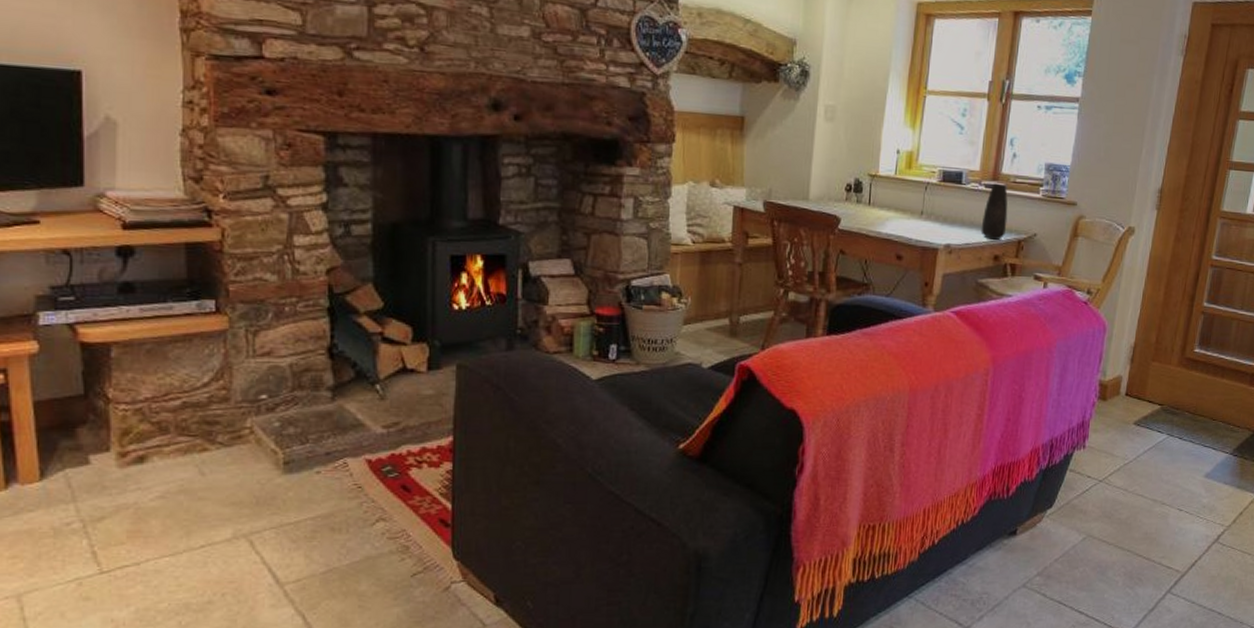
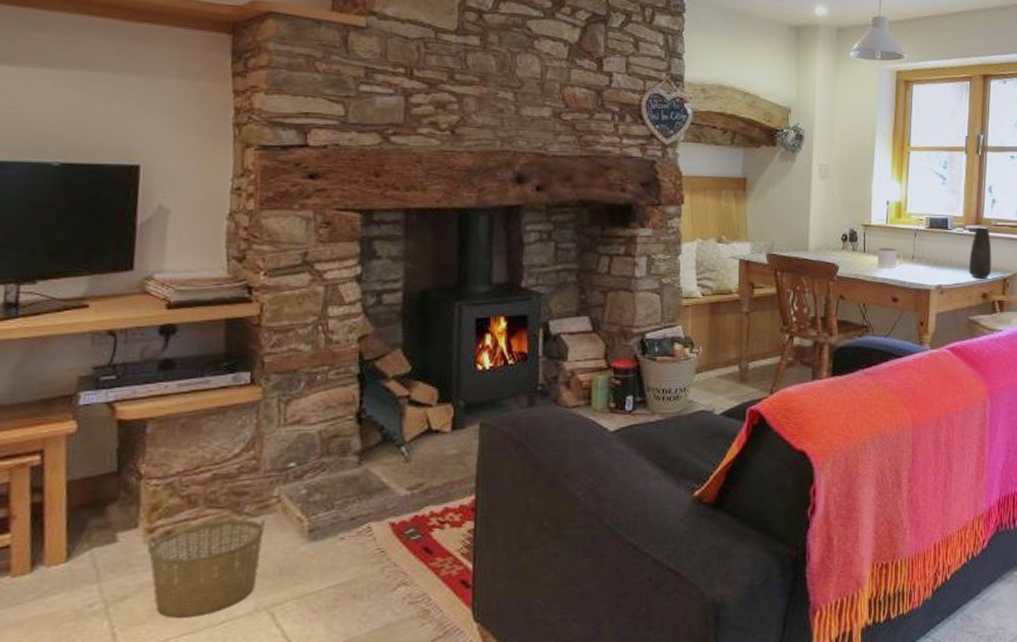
basket: none [121,447,239,540] -> present [147,518,265,618]
mug: none [883,201,911,226] -> present [878,248,902,270]

